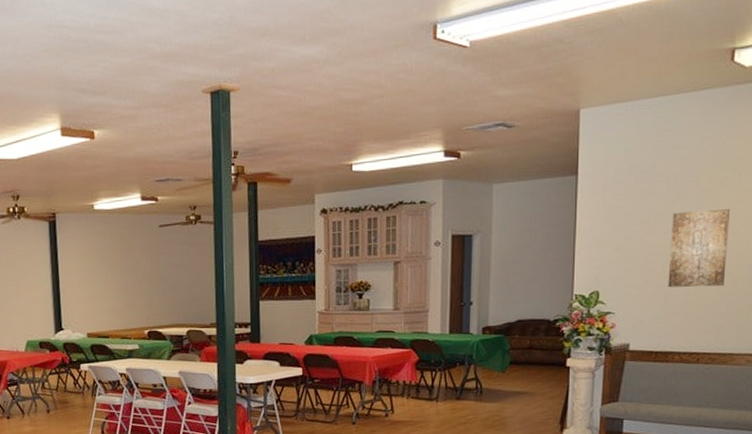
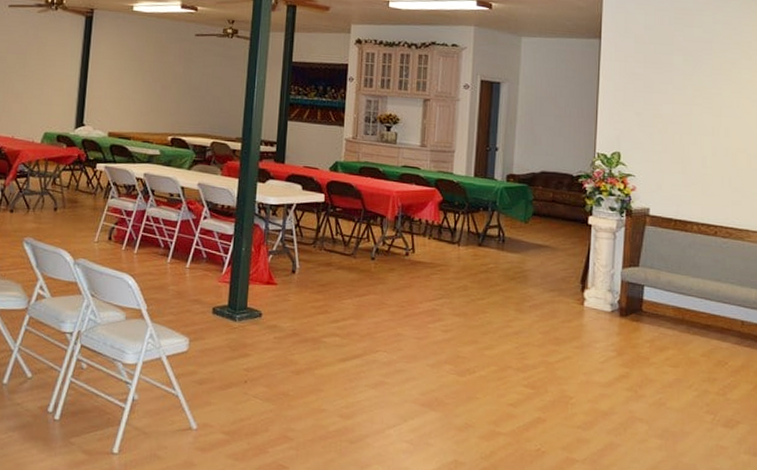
wall art: present [668,209,731,288] -> none [686,86,743,162]

